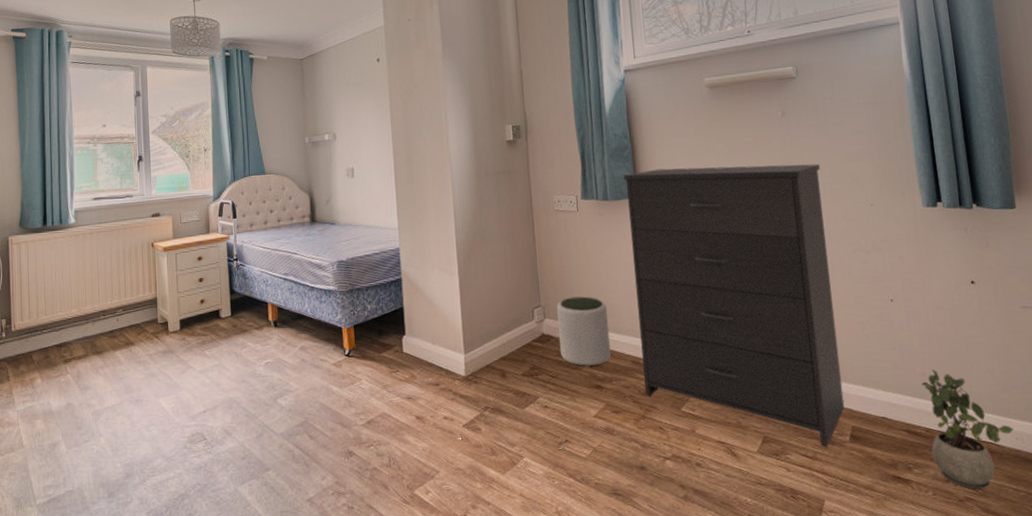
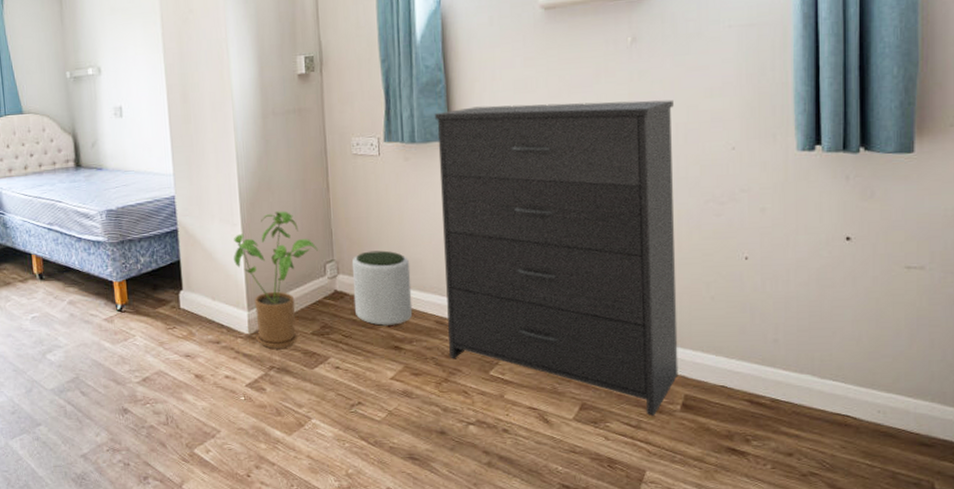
house plant: none [452,261,526,390] -> present [234,211,318,349]
potted plant: present [921,370,1013,490] -> none [772,335,876,464]

